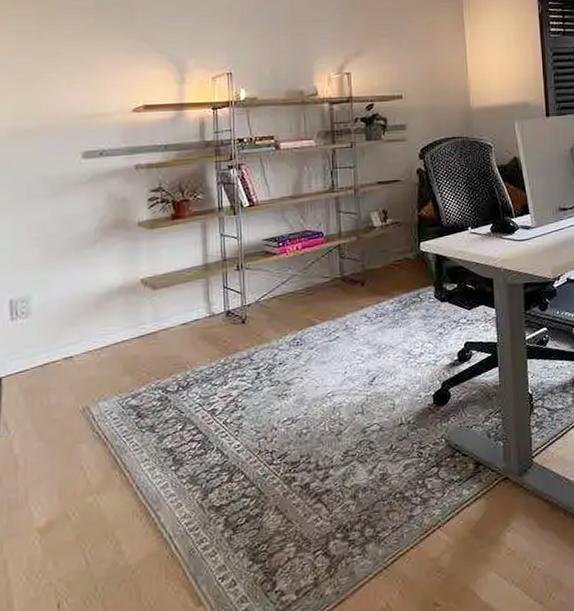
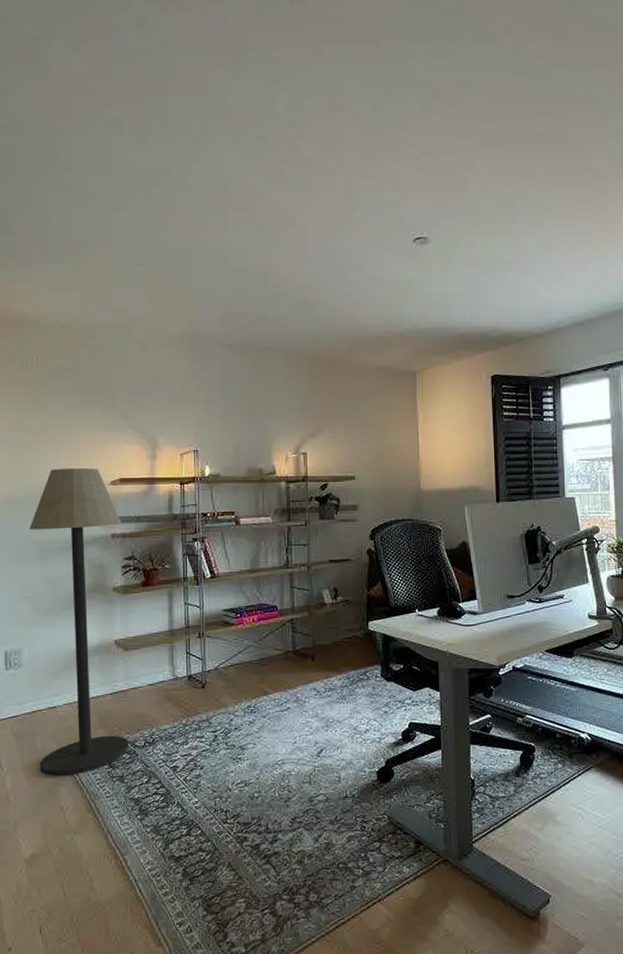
floor lamp: none [37,94,161,434] -> present [29,467,130,776]

